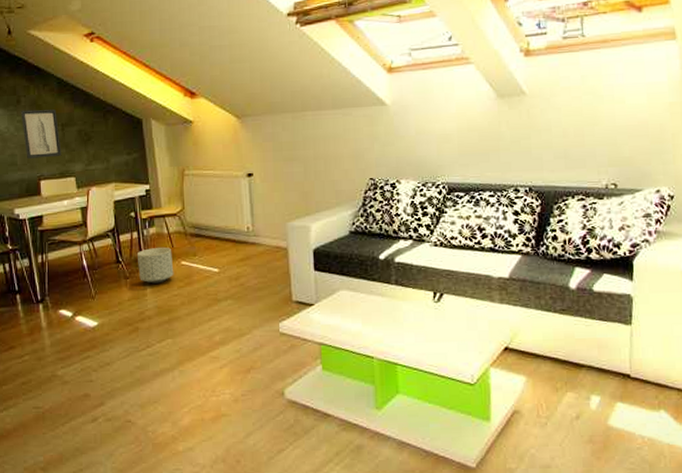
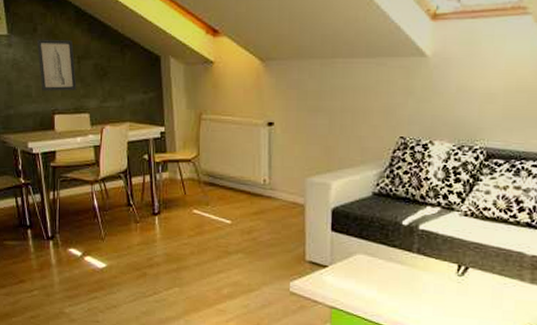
planter: present [138,248,174,284] -> none [149,193,185,231]

